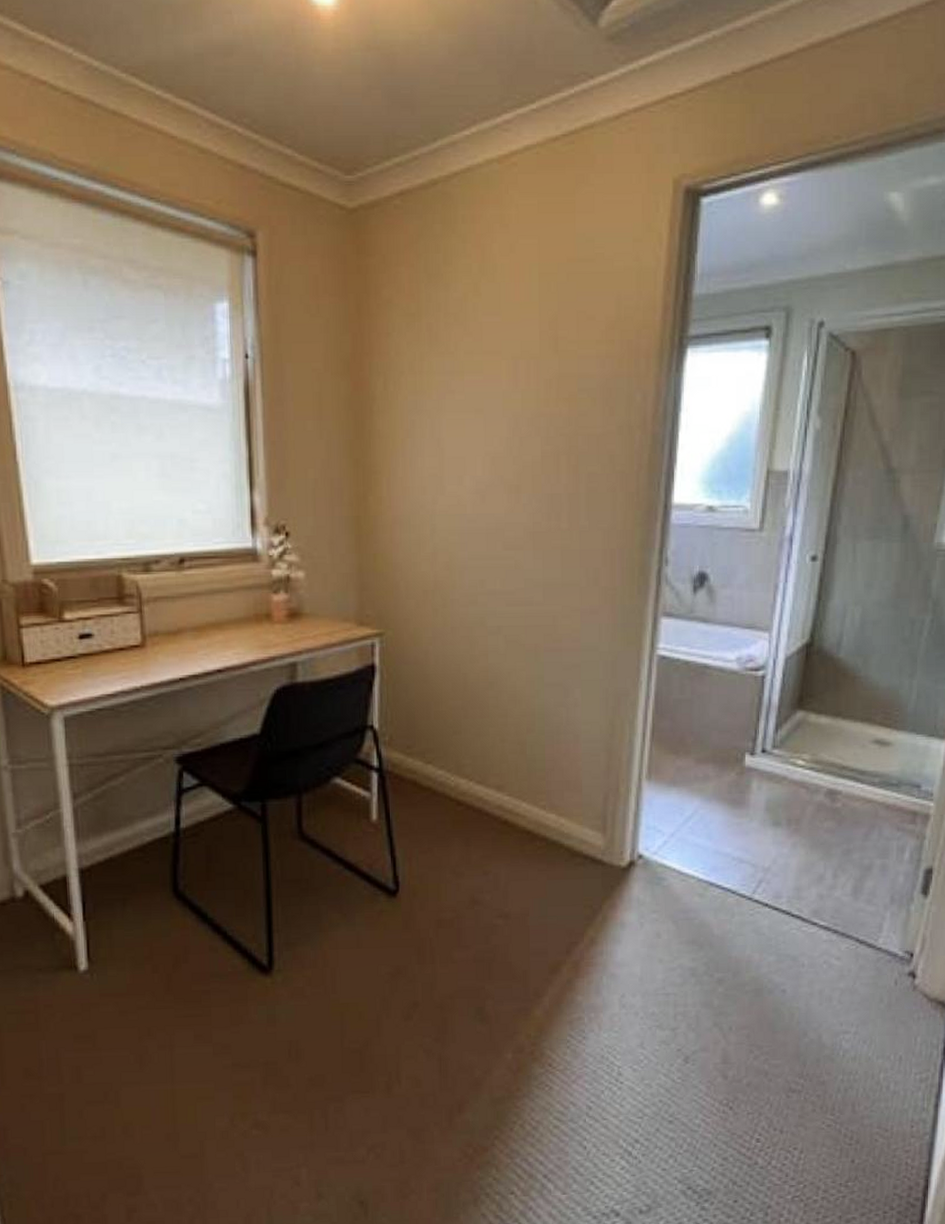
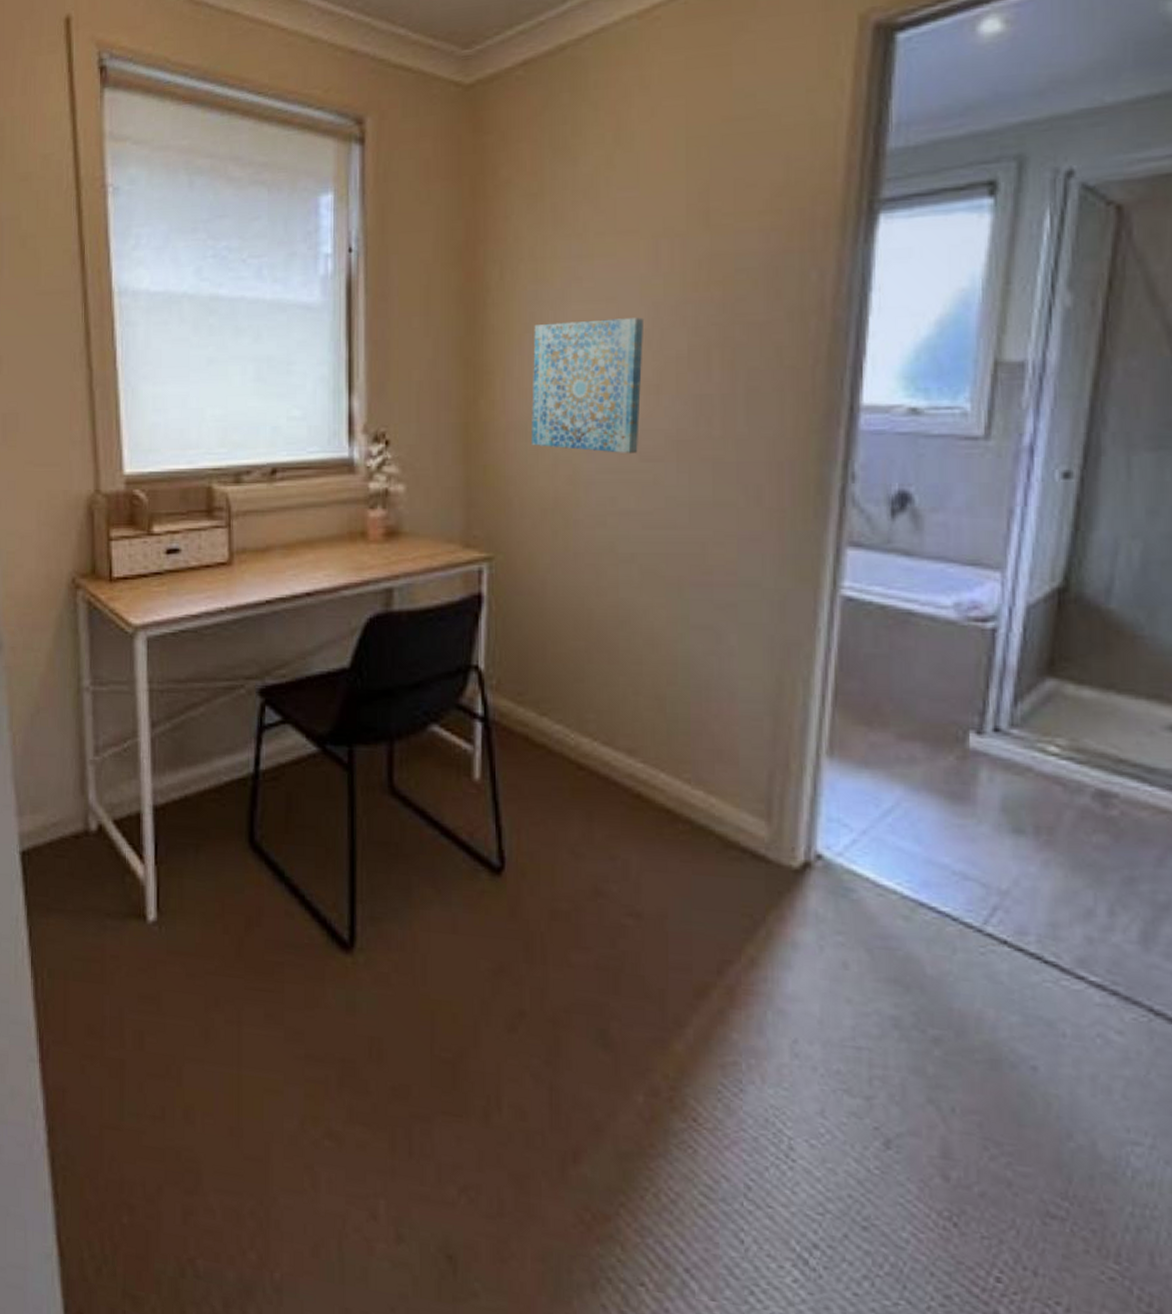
wall art: none [414,427,506,544] -> present [532,317,645,454]

